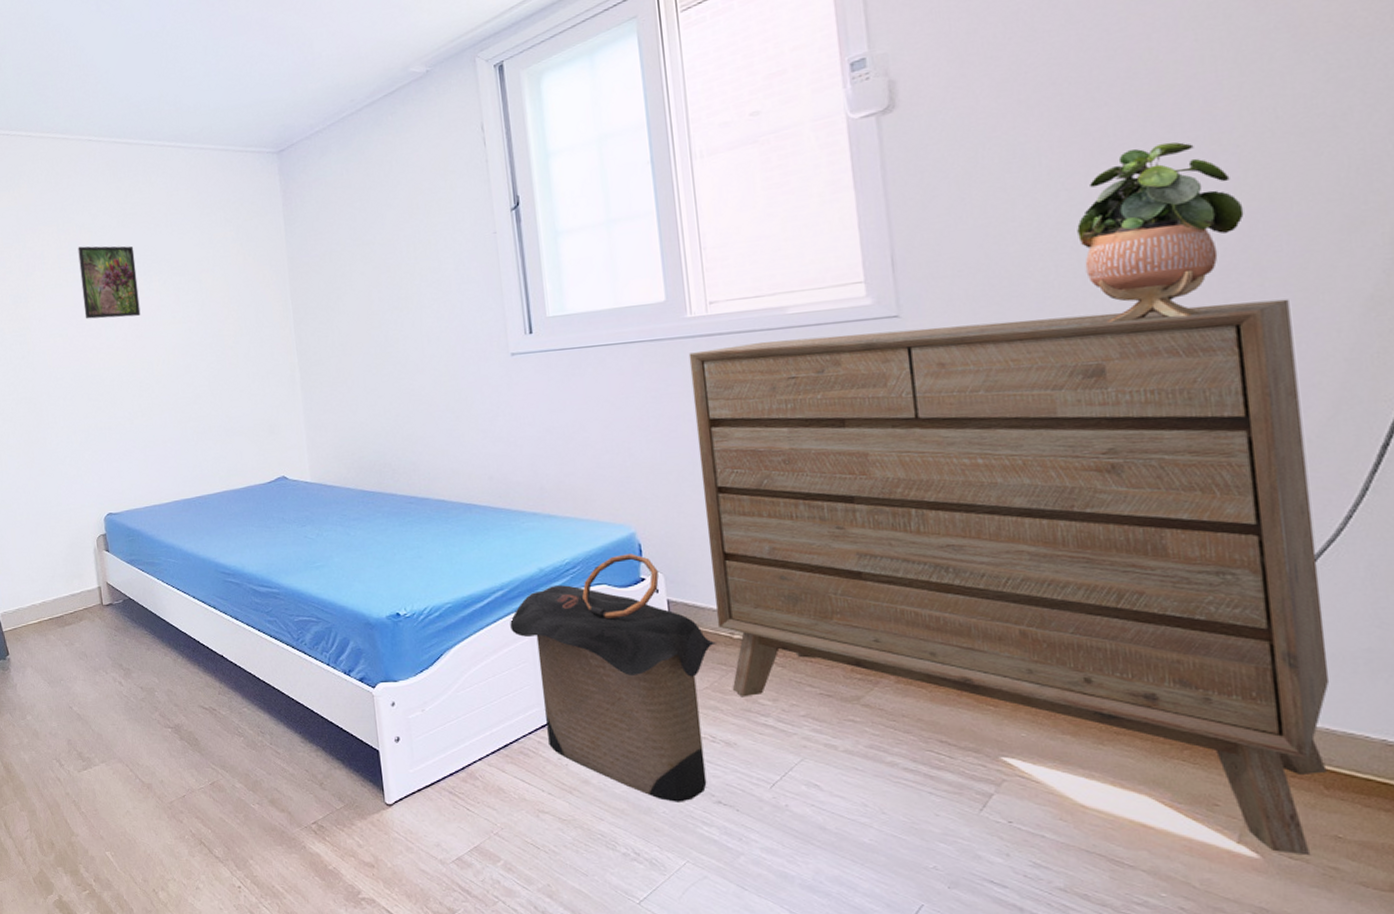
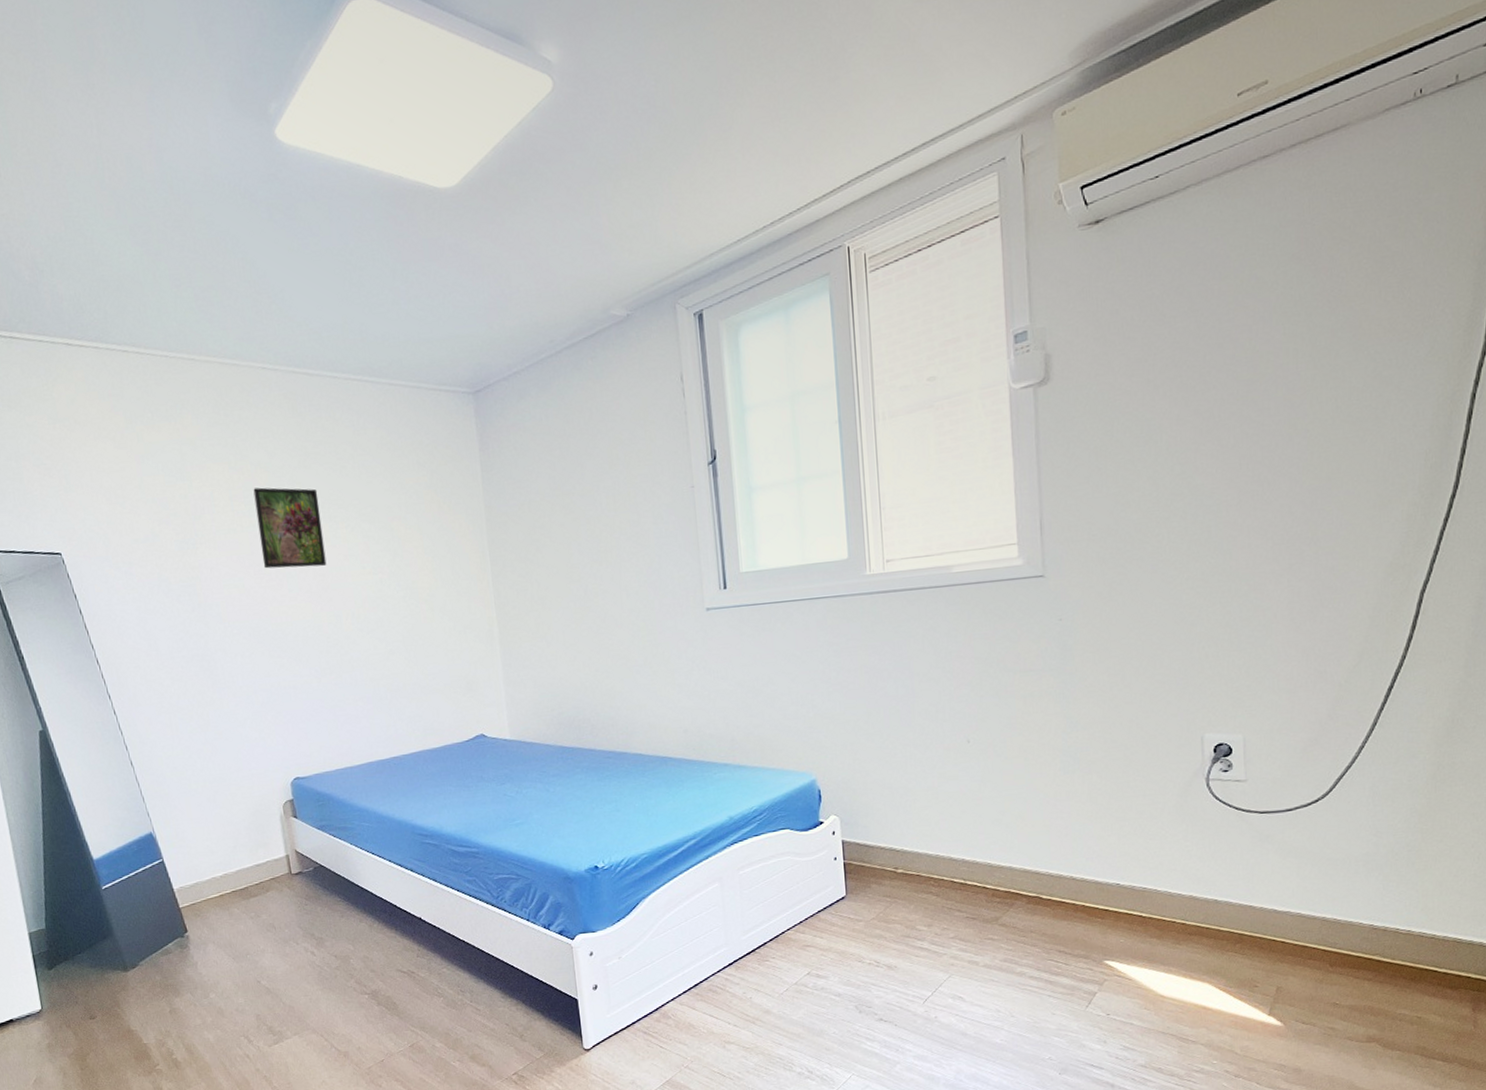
laundry hamper: present [510,554,718,802] -> none [701,799,884,1023]
dresser: present [688,299,1330,856] -> none [867,565,1340,1021]
potted plant: present [1077,142,1244,323] -> none [1186,424,1308,584]

